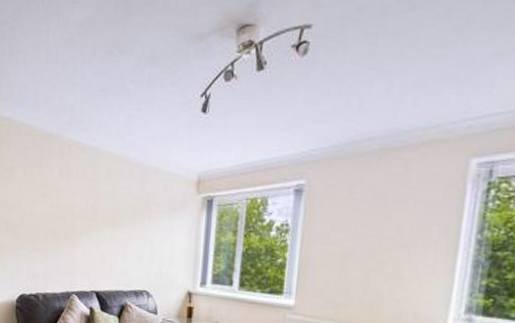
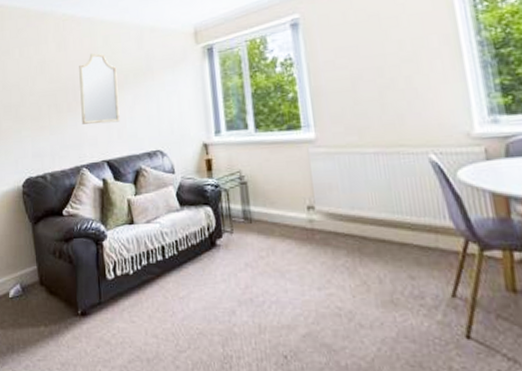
home mirror: none [77,185,116,258] -> present [79,53,120,124]

